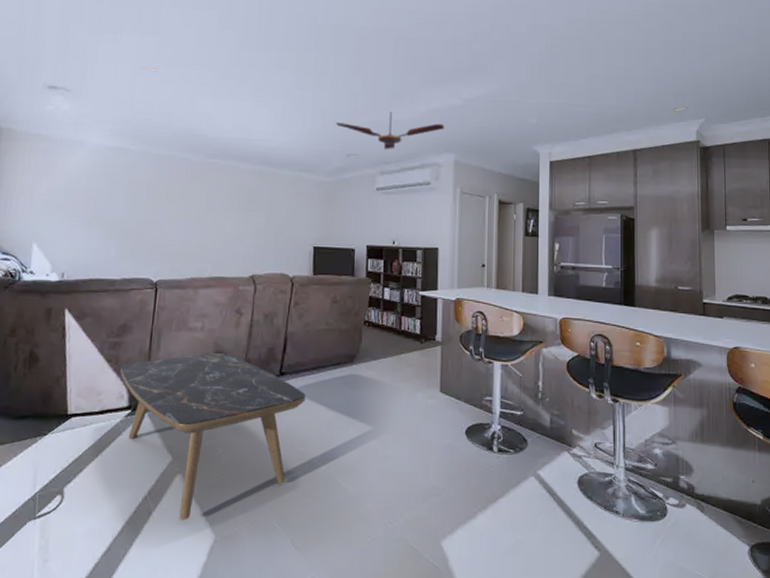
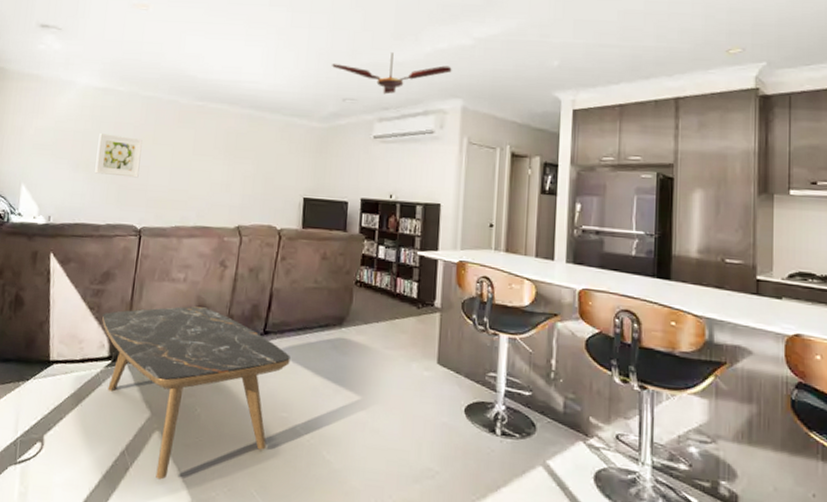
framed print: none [109,191,156,233] -> present [95,133,143,178]

